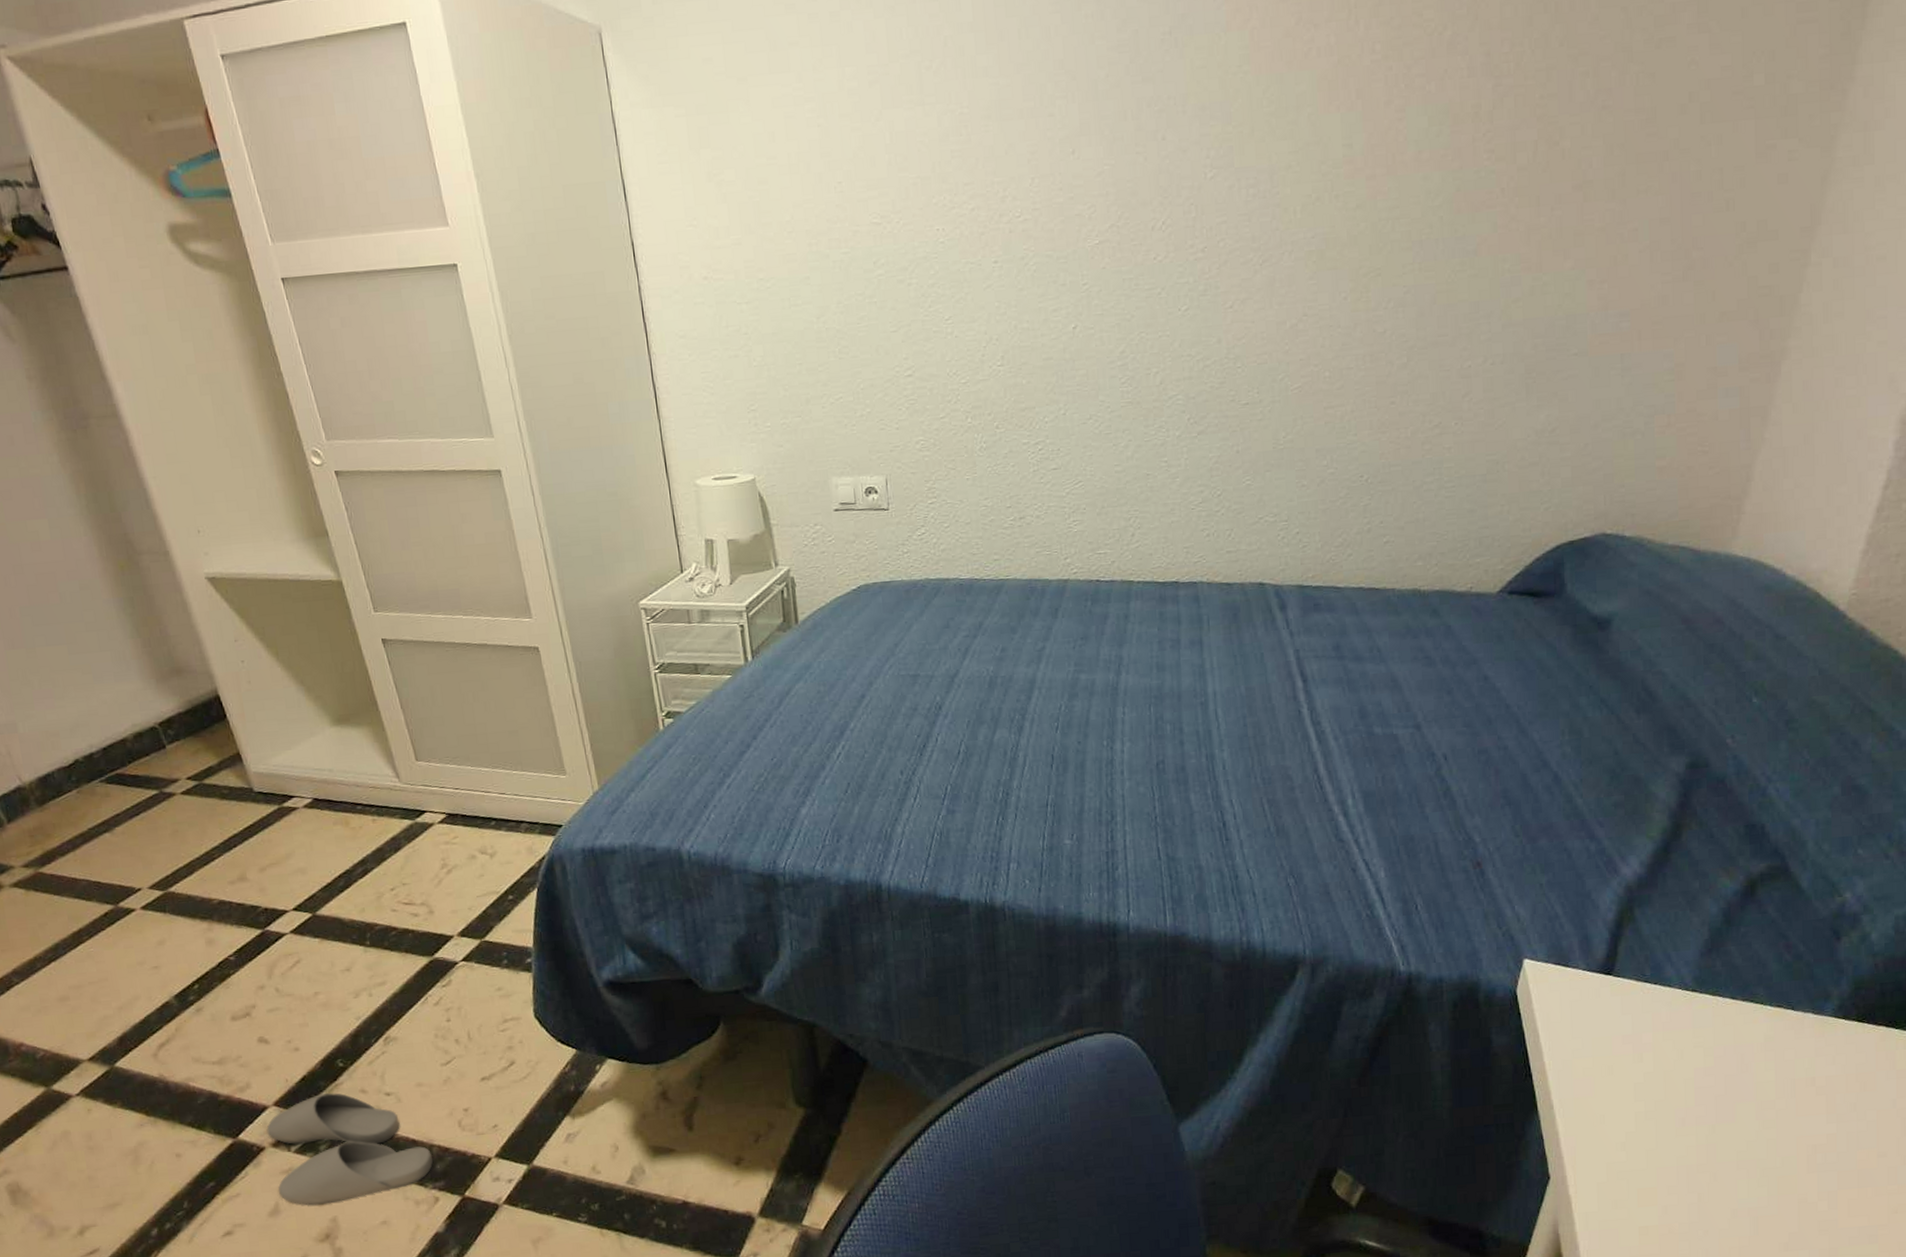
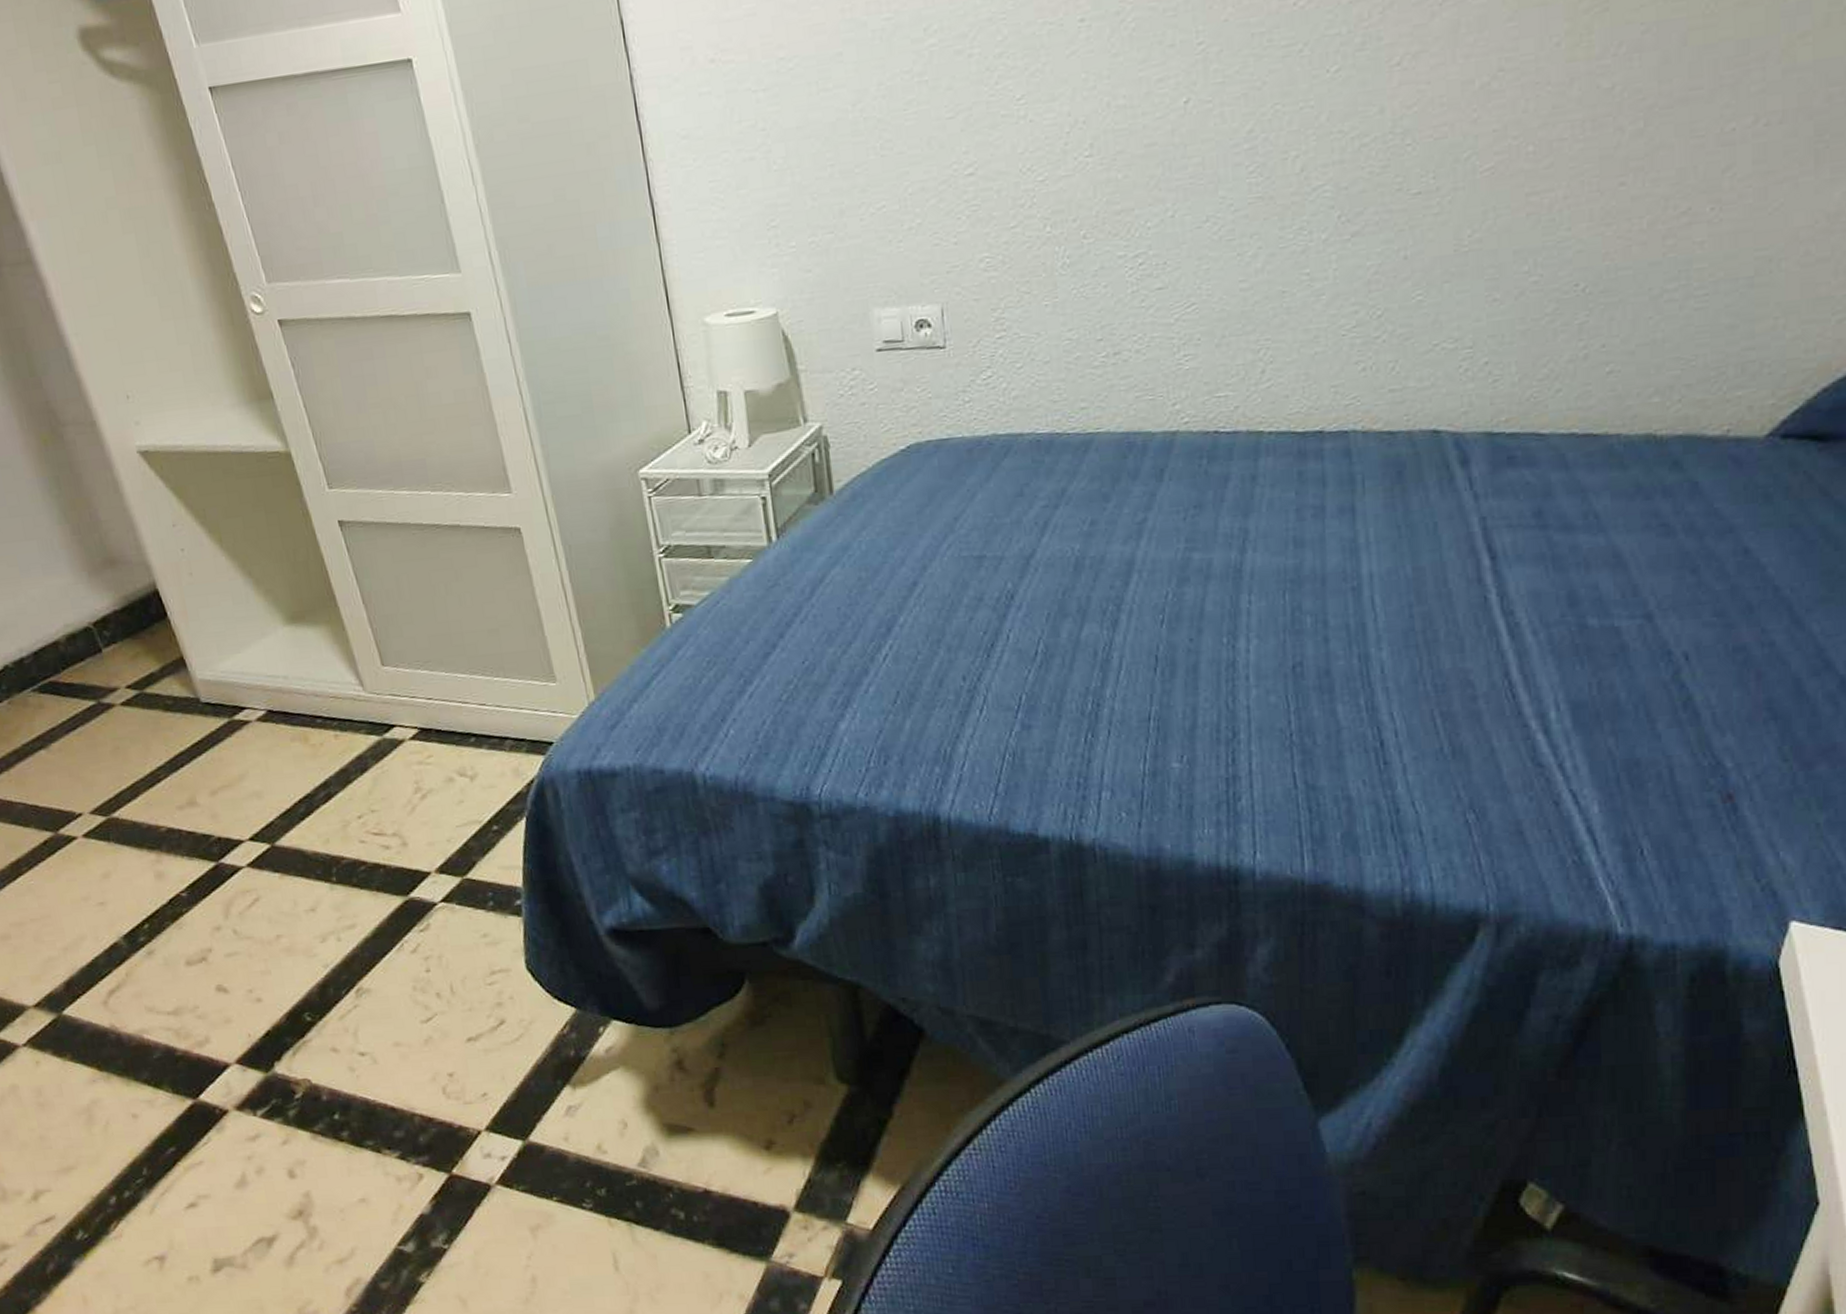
slippers: present [266,1093,433,1205] -> none [229,1050,415,1177]

